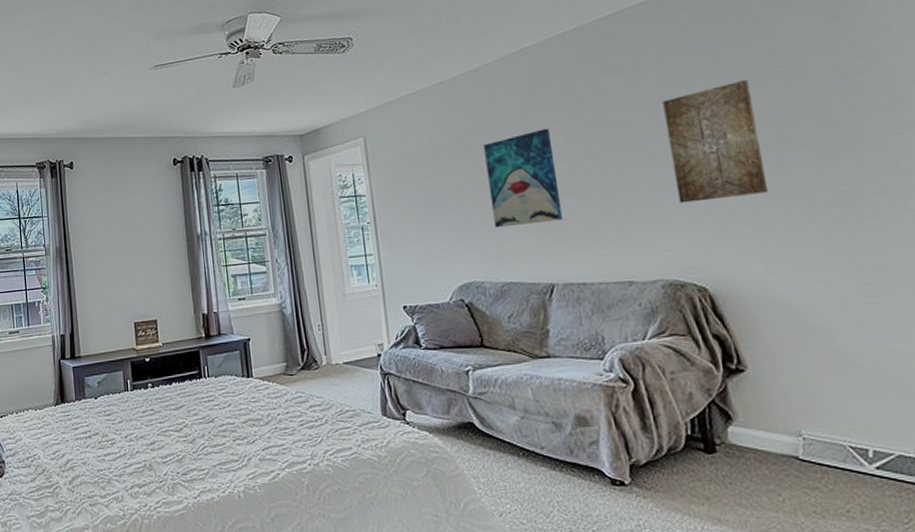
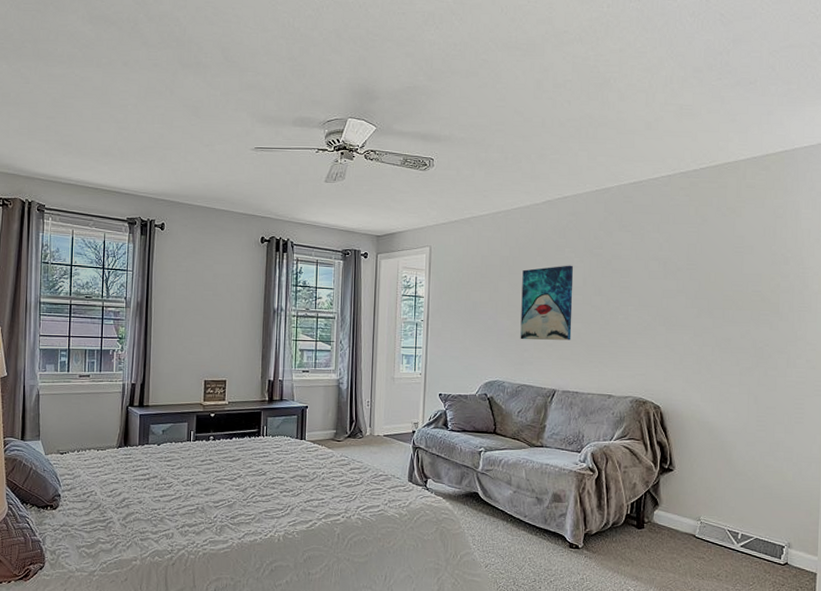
wall art: present [662,79,769,204] -> none [653,252,715,341]

